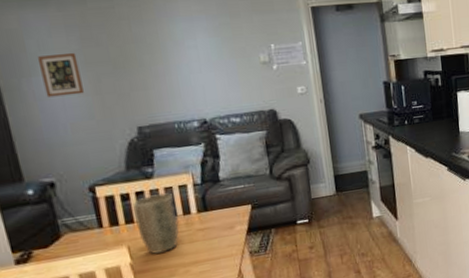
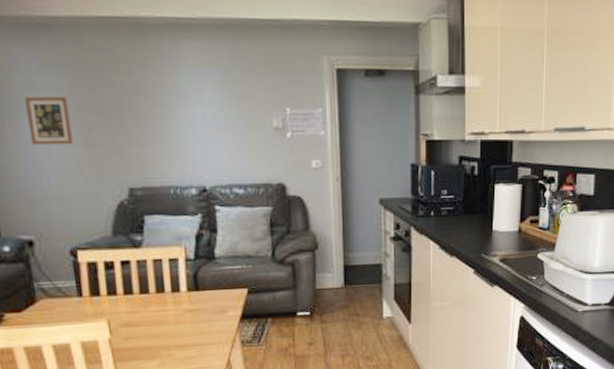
plant pot: present [132,193,180,254] -> none [116,264,167,332]

